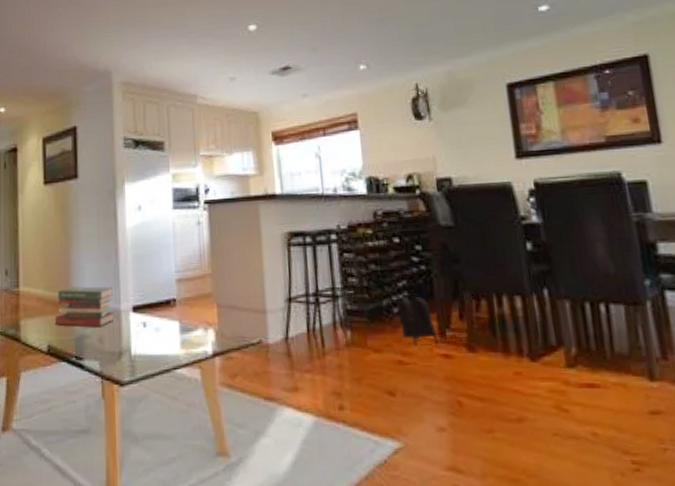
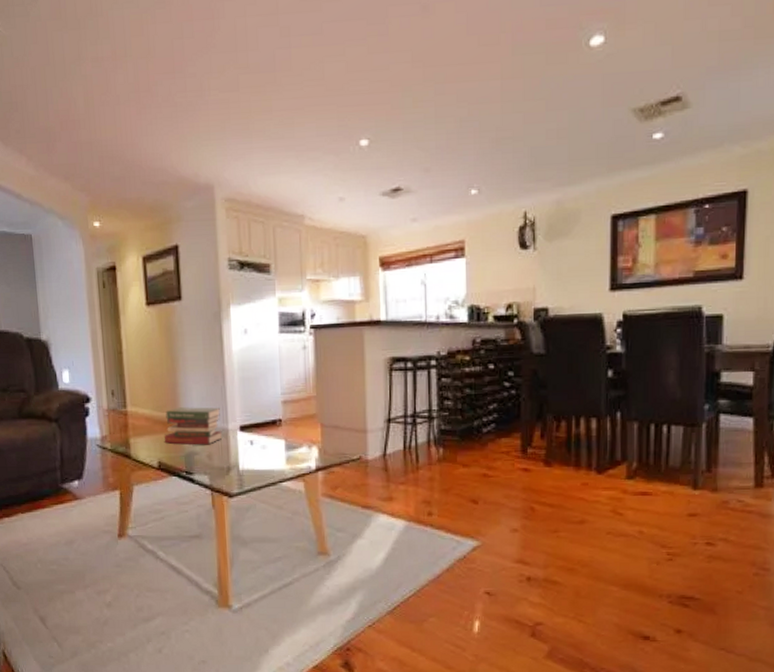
backpack: present [397,295,438,346] -> none [487,416,520,461]

